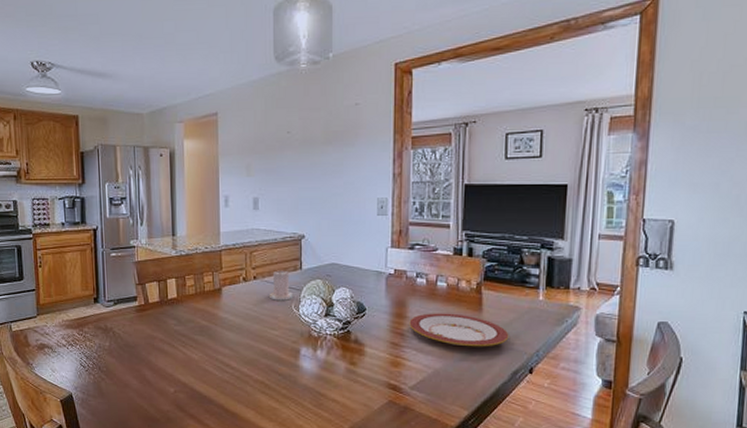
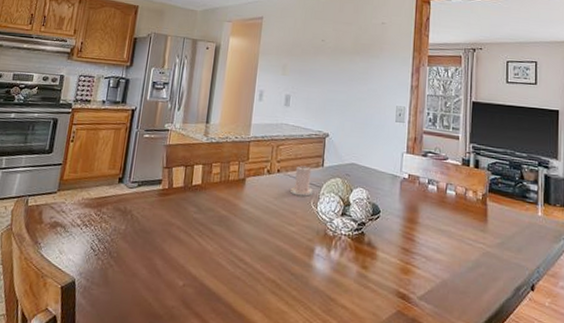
plate: present [409,313,509,347] -> none [420,220,512,260]

